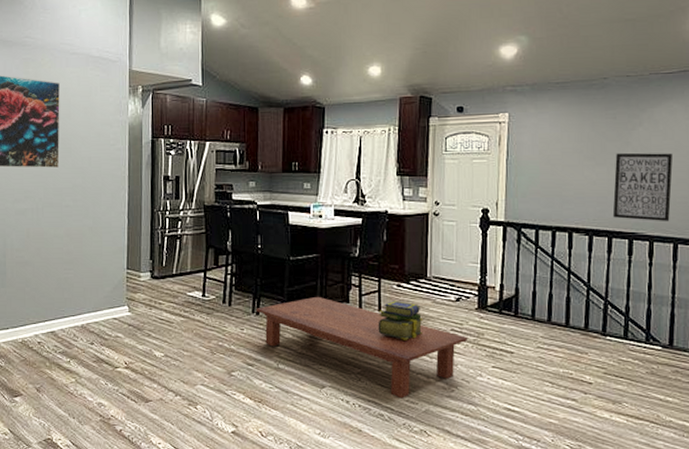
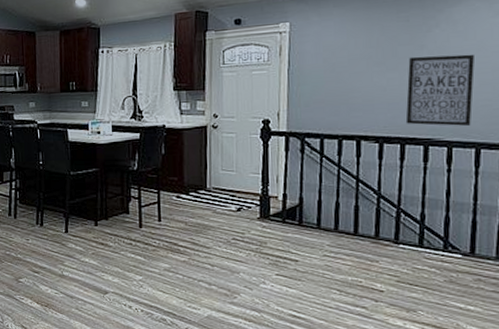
coffee table: present [256,296,467,399] -> none [39,208,249,304]
stack of books: present [378,301,423,340] -> none [158,211,204,249]

